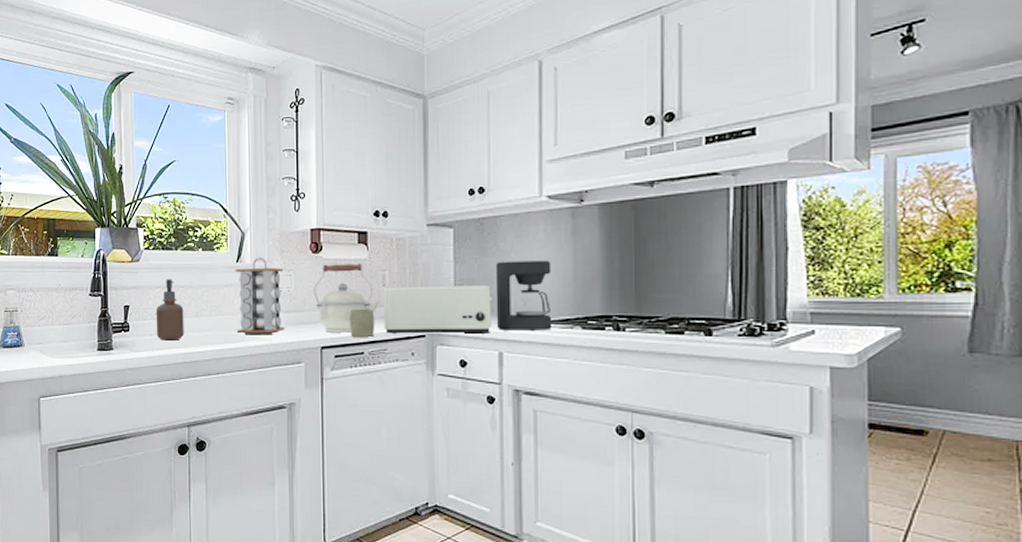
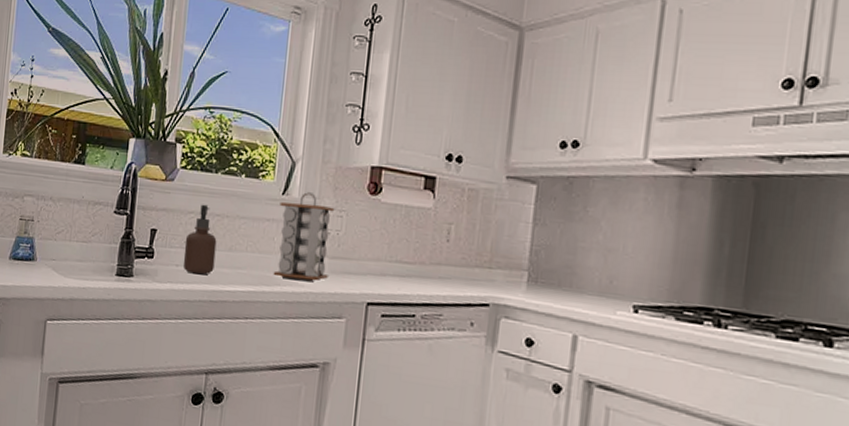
kettle: present [314,263,381,332] -> none [366,208,442,290]
mug: present [348,308,375,337] -> none [401,264,433,298]
toaster: present [383,285,493,334] -> none [442,243,574,312]
coffee maker: present [495,260,552,331] -> none [573,229,648,317]

